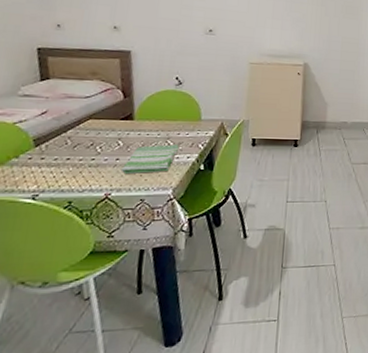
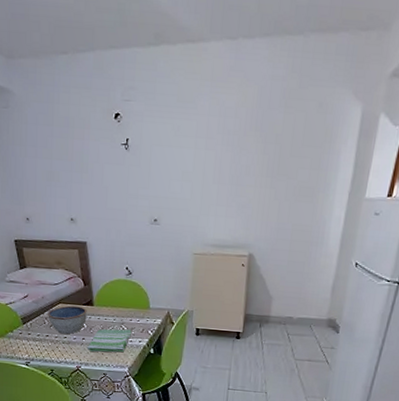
bowl: none [72,121,125,156] -> present [48,305,87,334]

